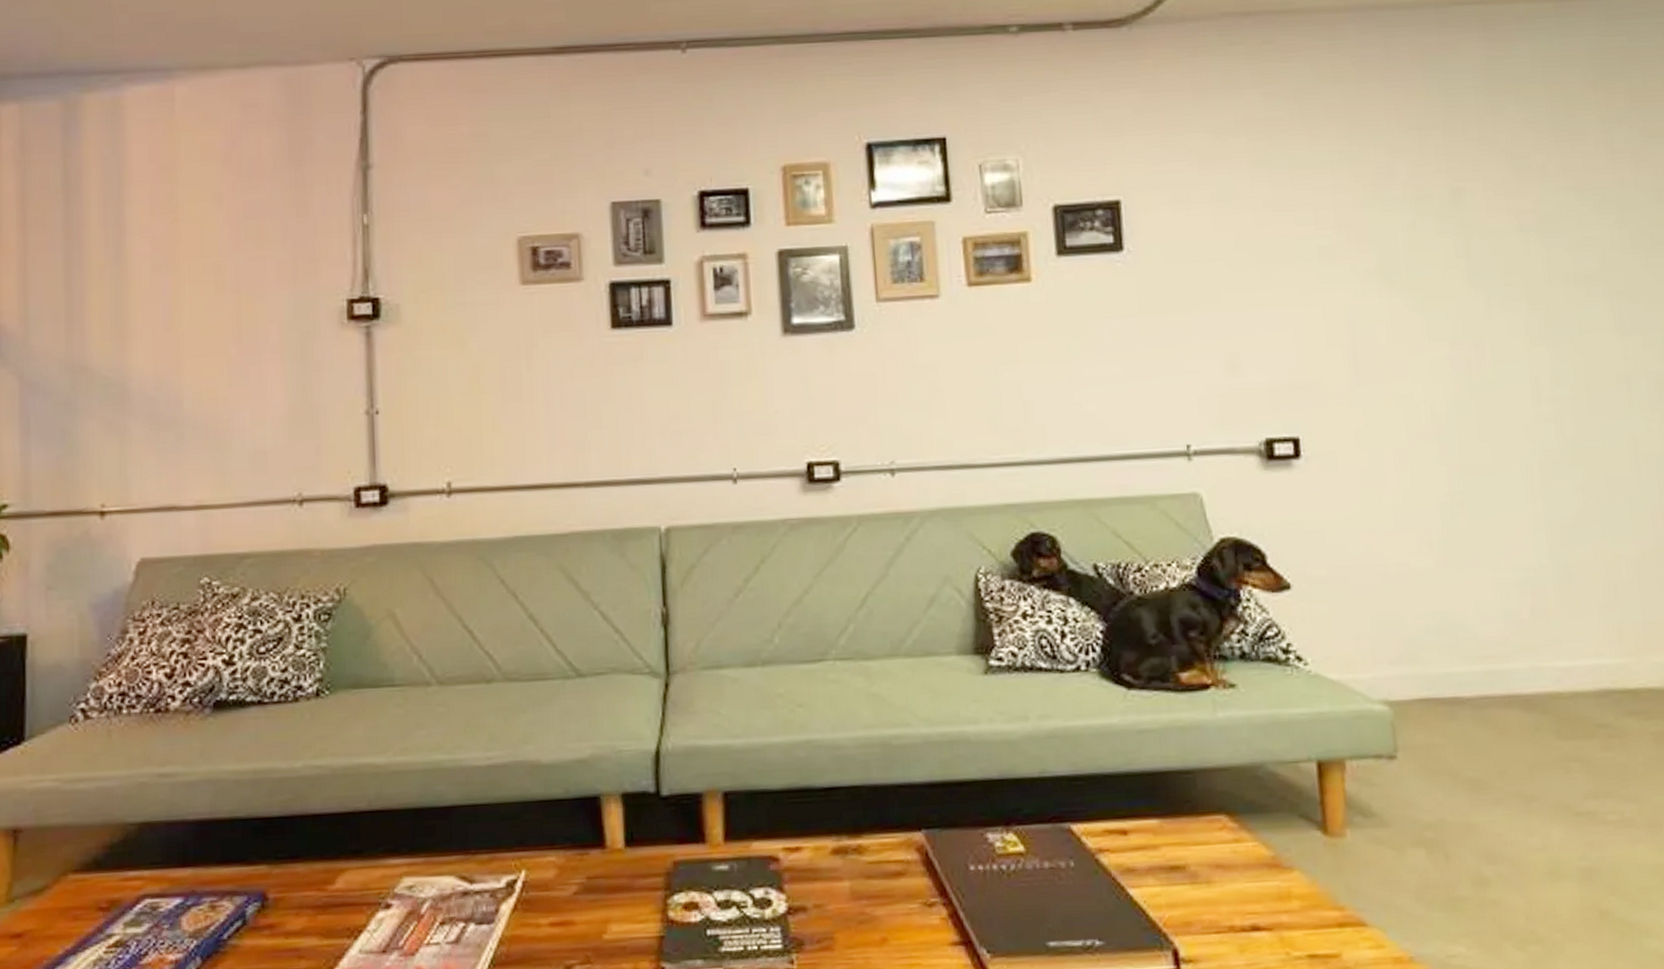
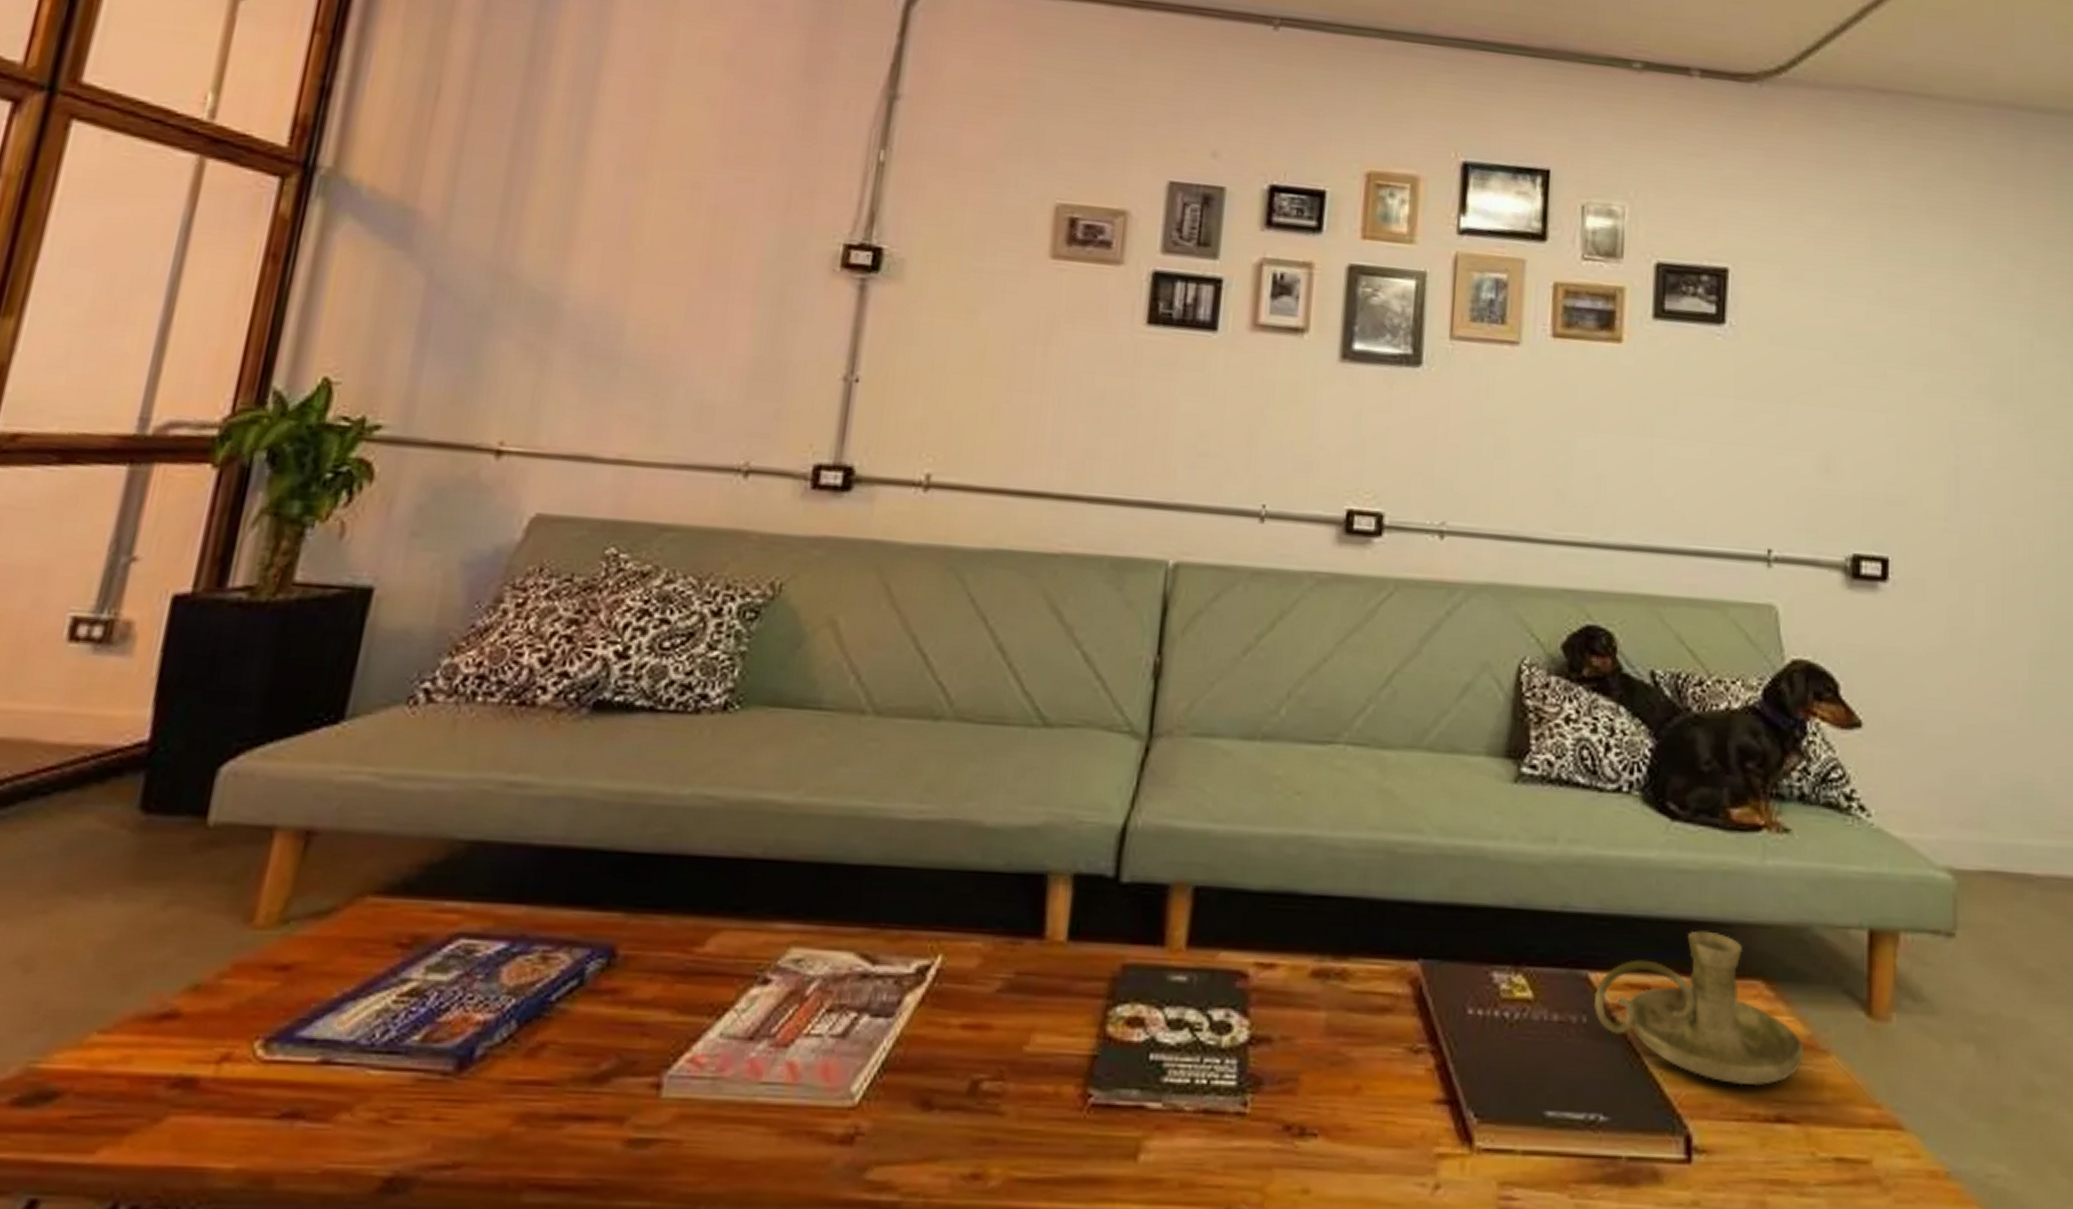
candle holder: none [1078,778,1271,904] -> present [1593,930,1805,1087]

